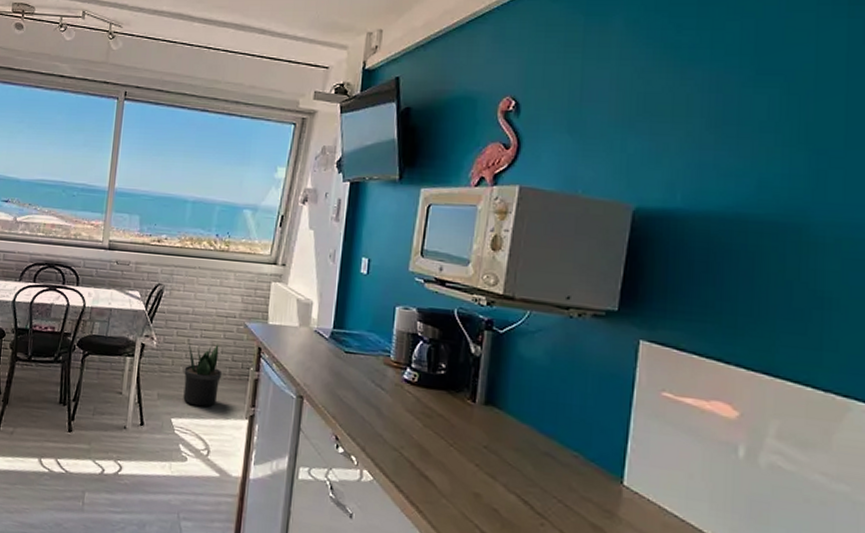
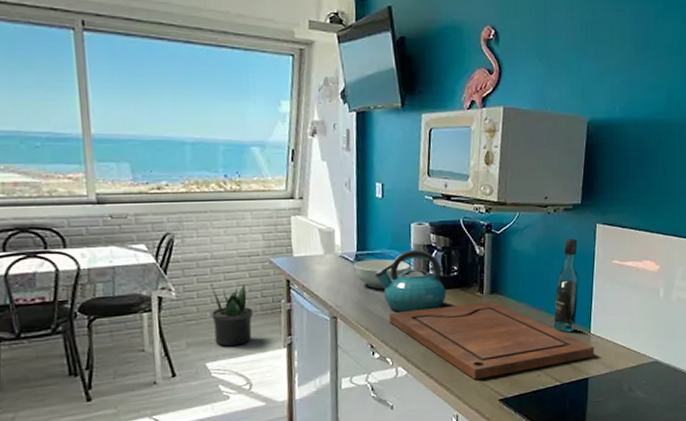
bowl: none [327,339,391,374] -> present [353,259,411,289]
kettle: none [349,335,430,411] -> present [374,249,446,313]
cutting board: none [359,403,629,520] -> present [388,301,595,380]
bottle: none [568,353,610,476] -> present [553,238,579,332]

